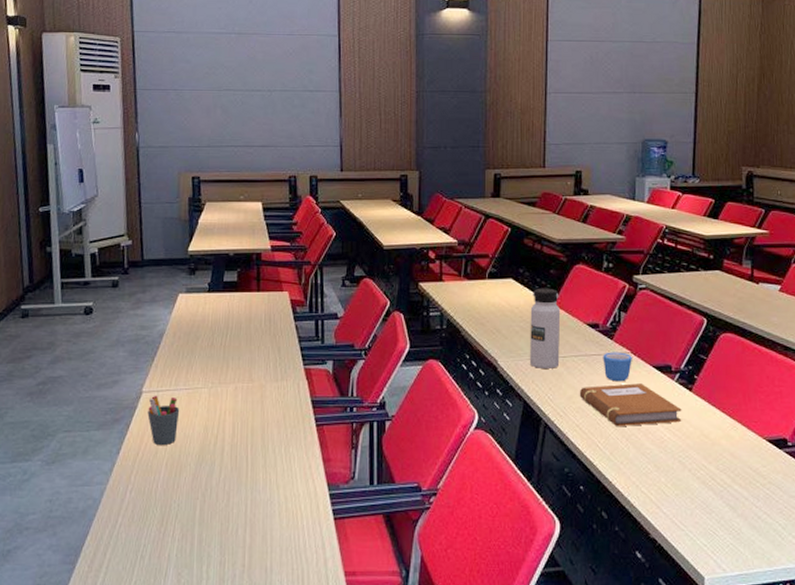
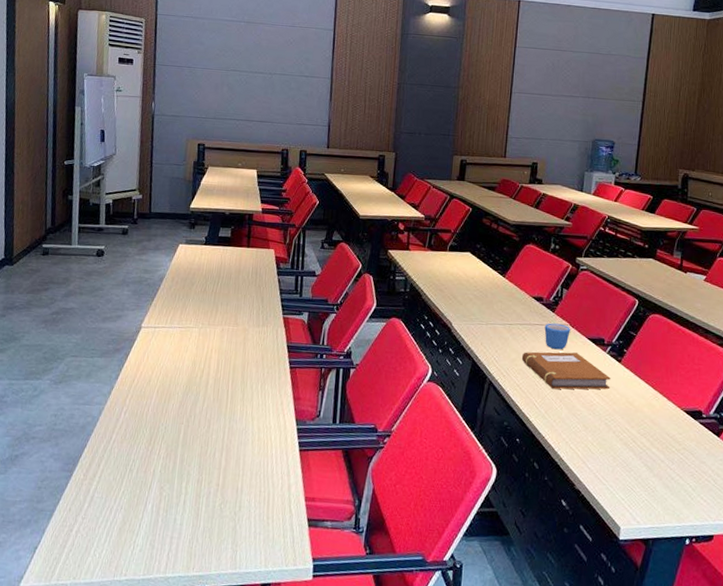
pen holder: present [147,395,180,445] -> none [144,330,173,375]
water bottle: present [530,288,561,368] -> none [480,262,511,334]

